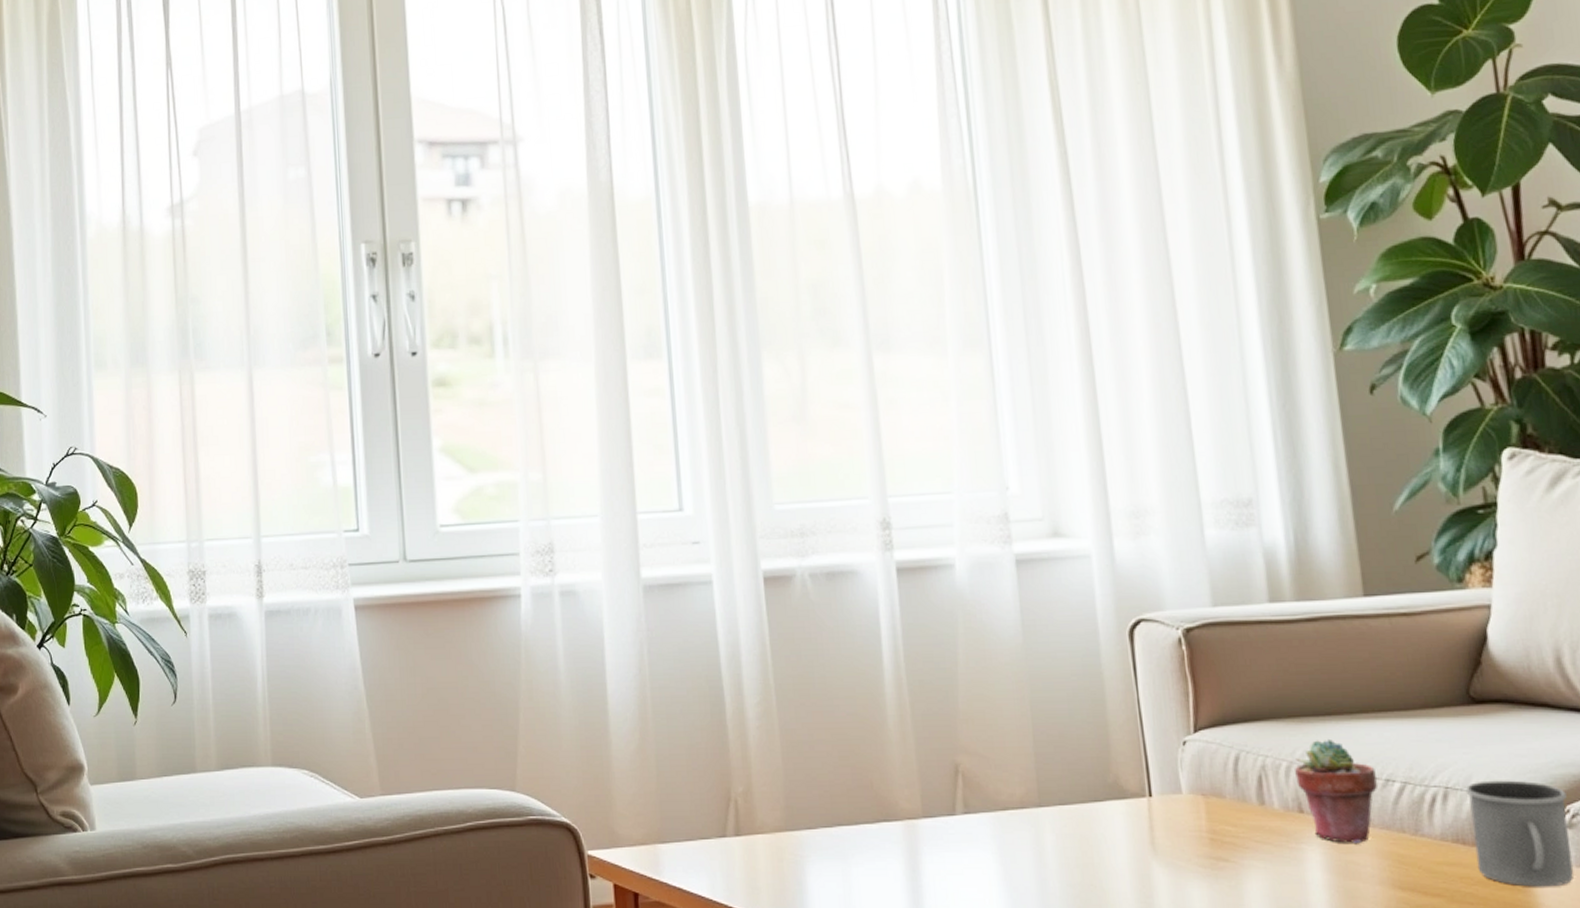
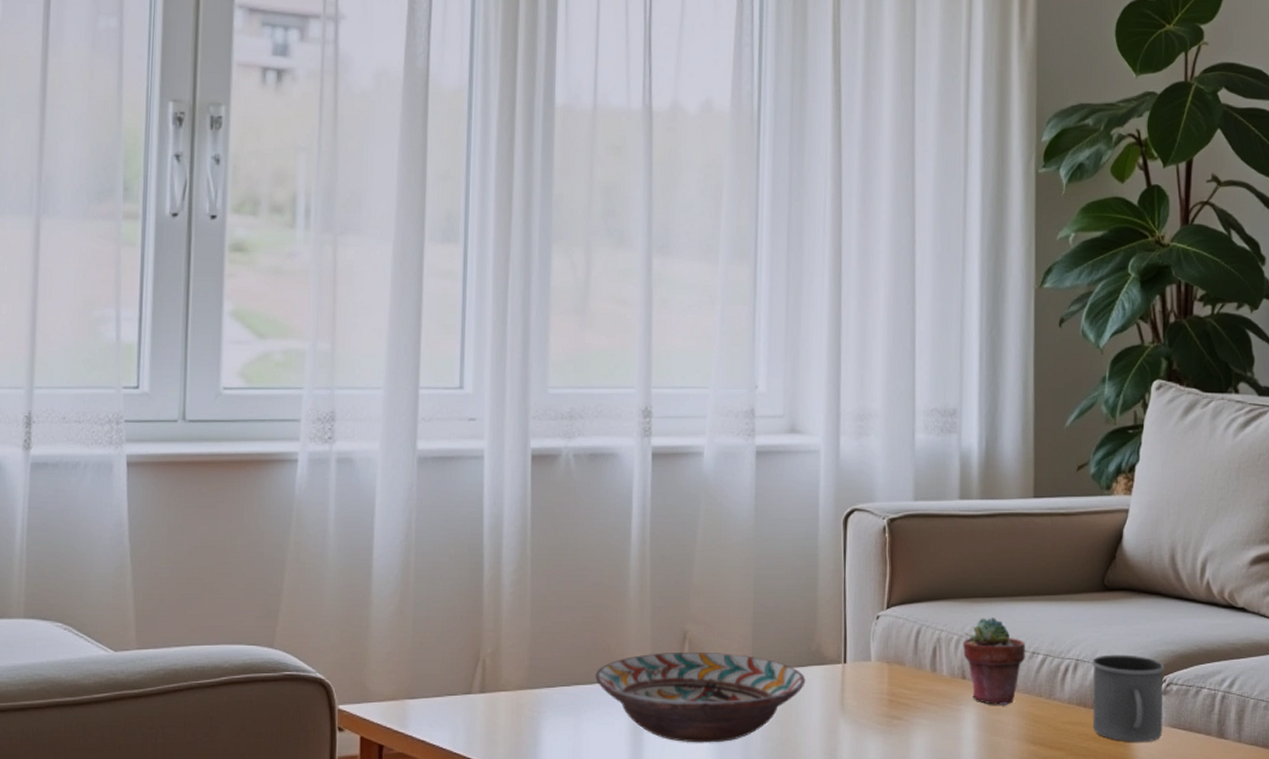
decorative bowl: none [860,786,1105,890] -> present [595,651,806,743]

